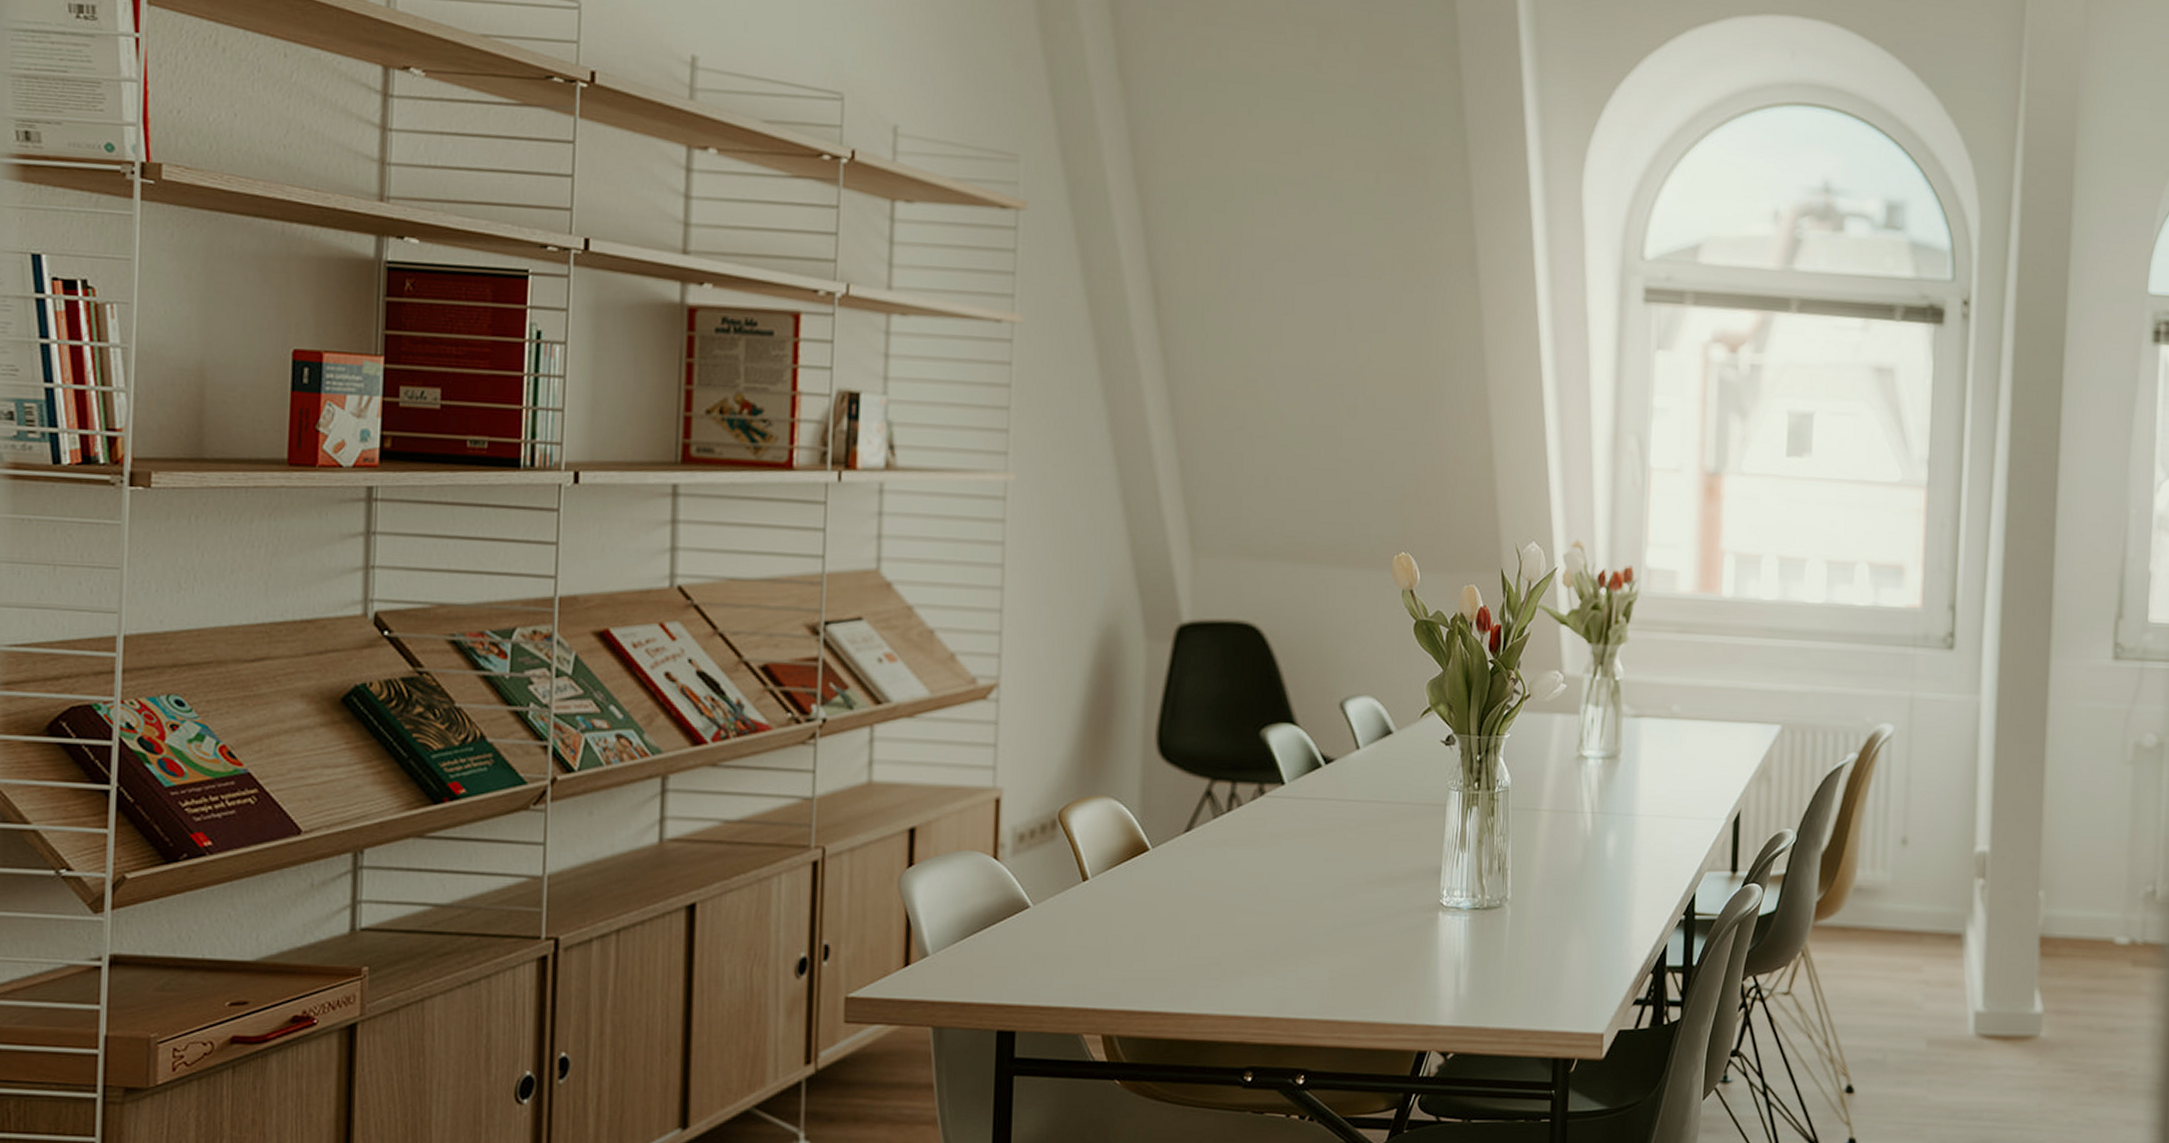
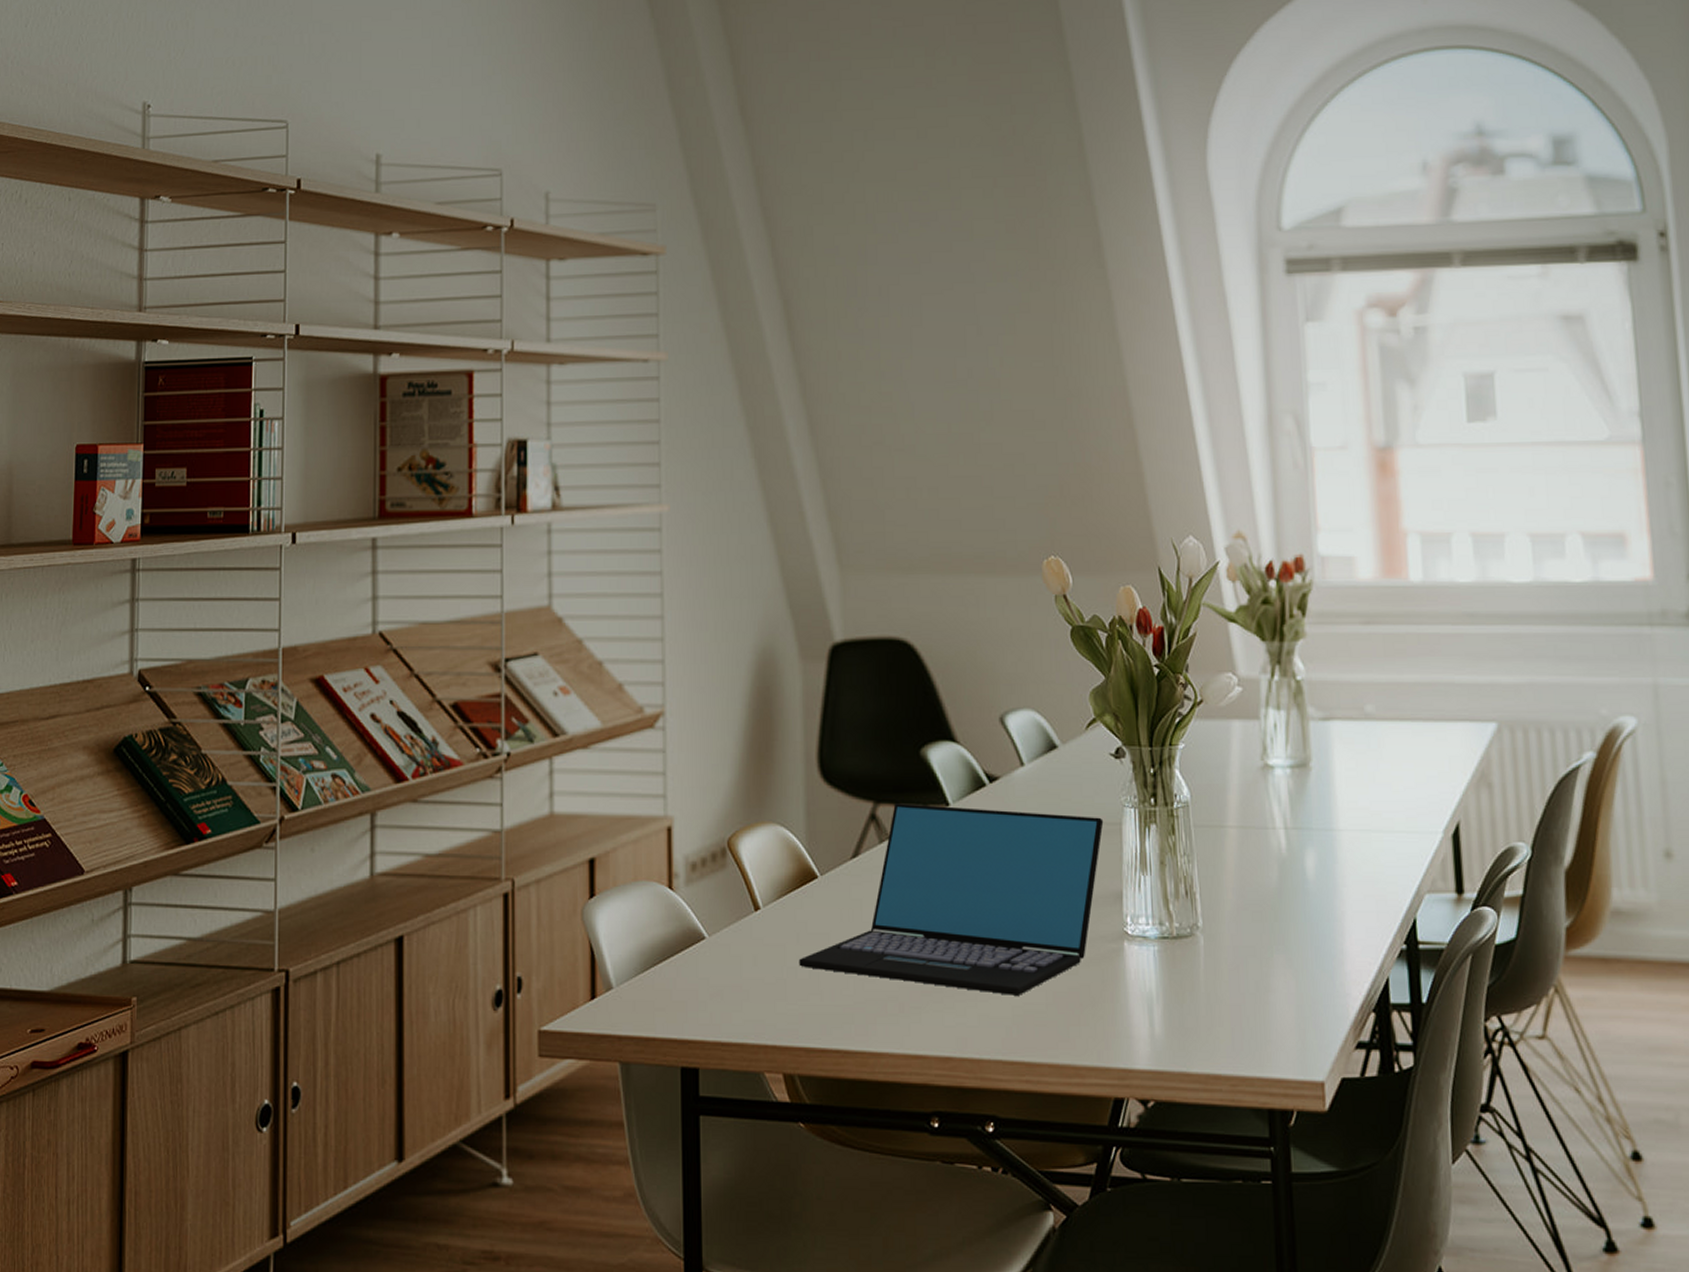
laptop: none [1124,781,1430,961] -> present [799,803,1104,995]

